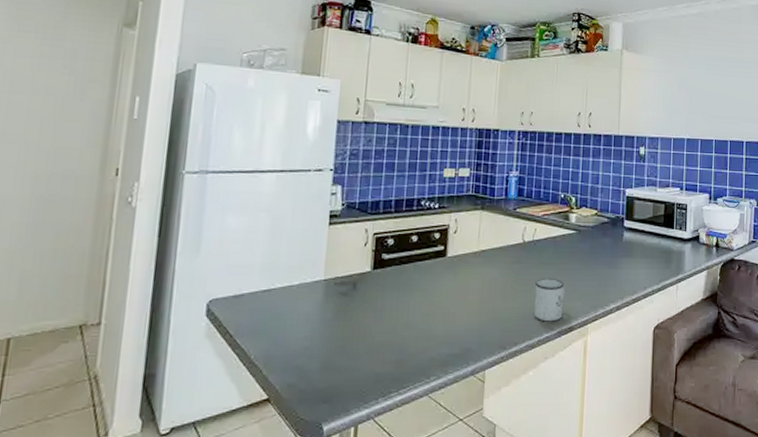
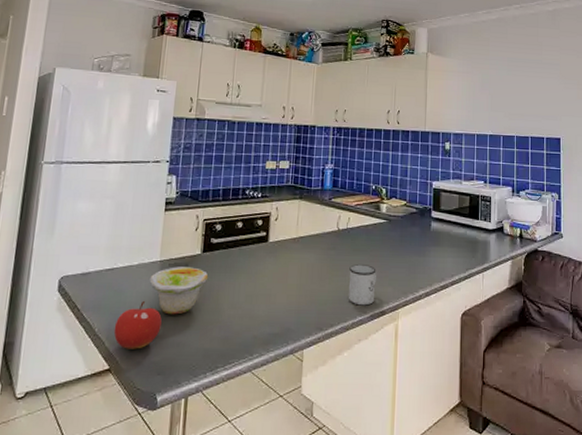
fruit: none [272,323,327,377] -> present [113,300,162,349]
bowl: none [312,286,380,338] -> present [149,267,209,315]

